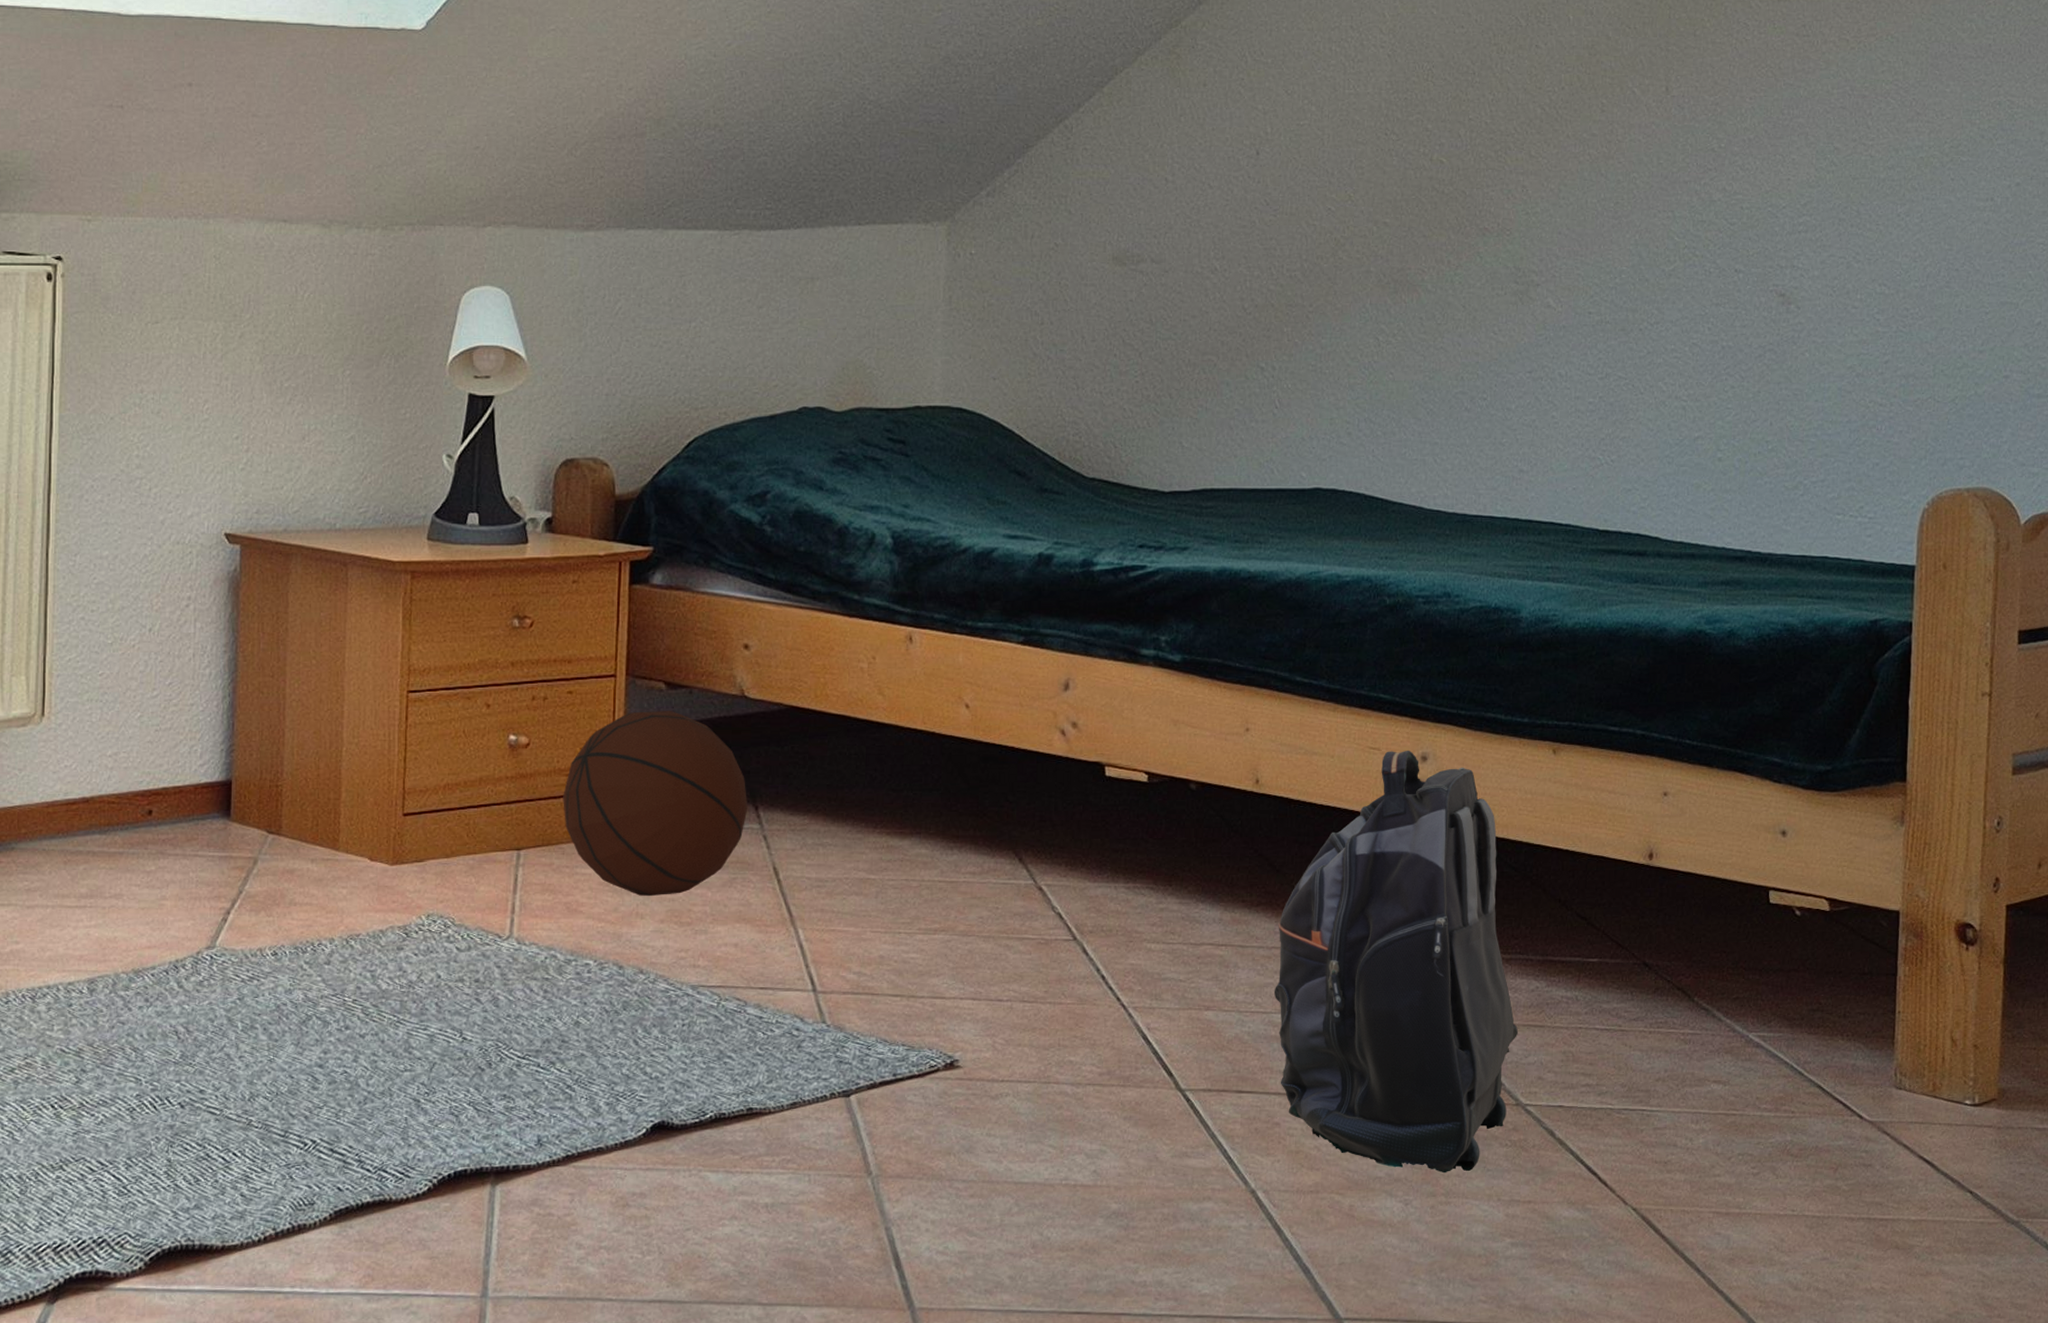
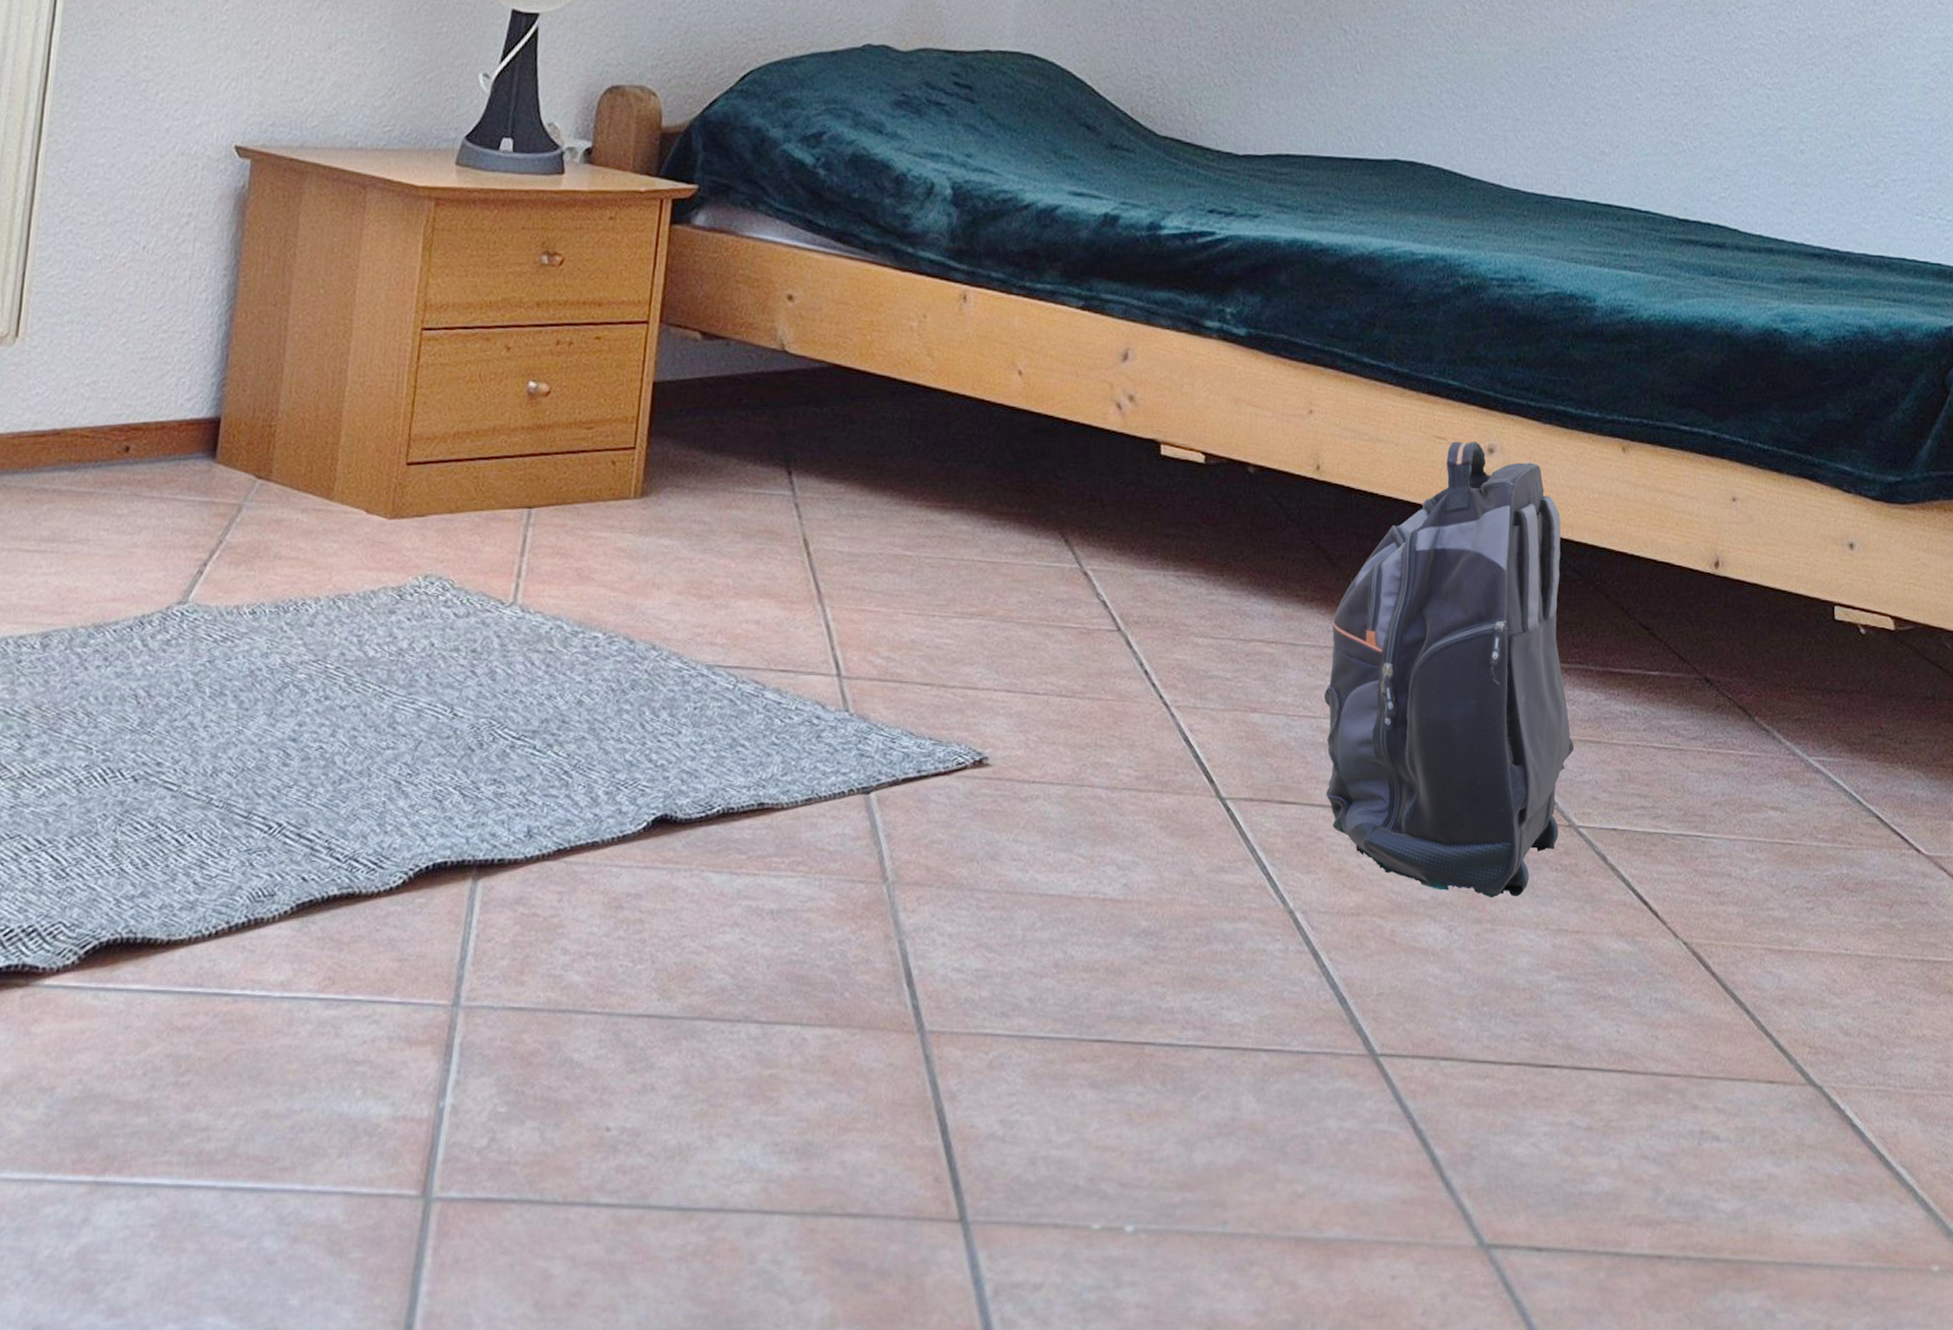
basketball: present [563,711,748,896] -> none [581,362,781,565]

